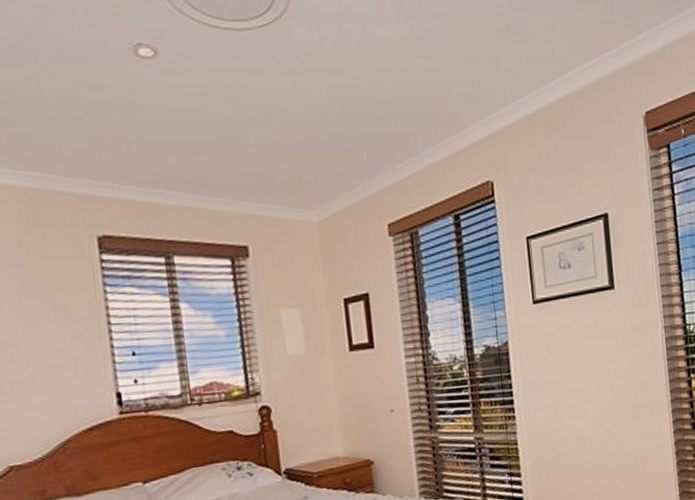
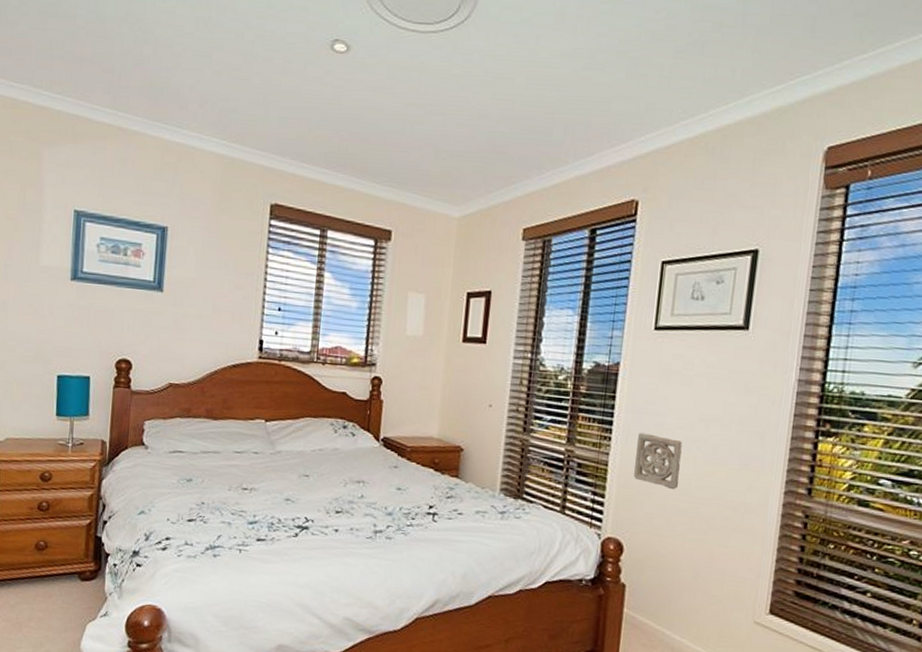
wall ornament: none [538,404,585,454] -> present [633,433,682,490]

